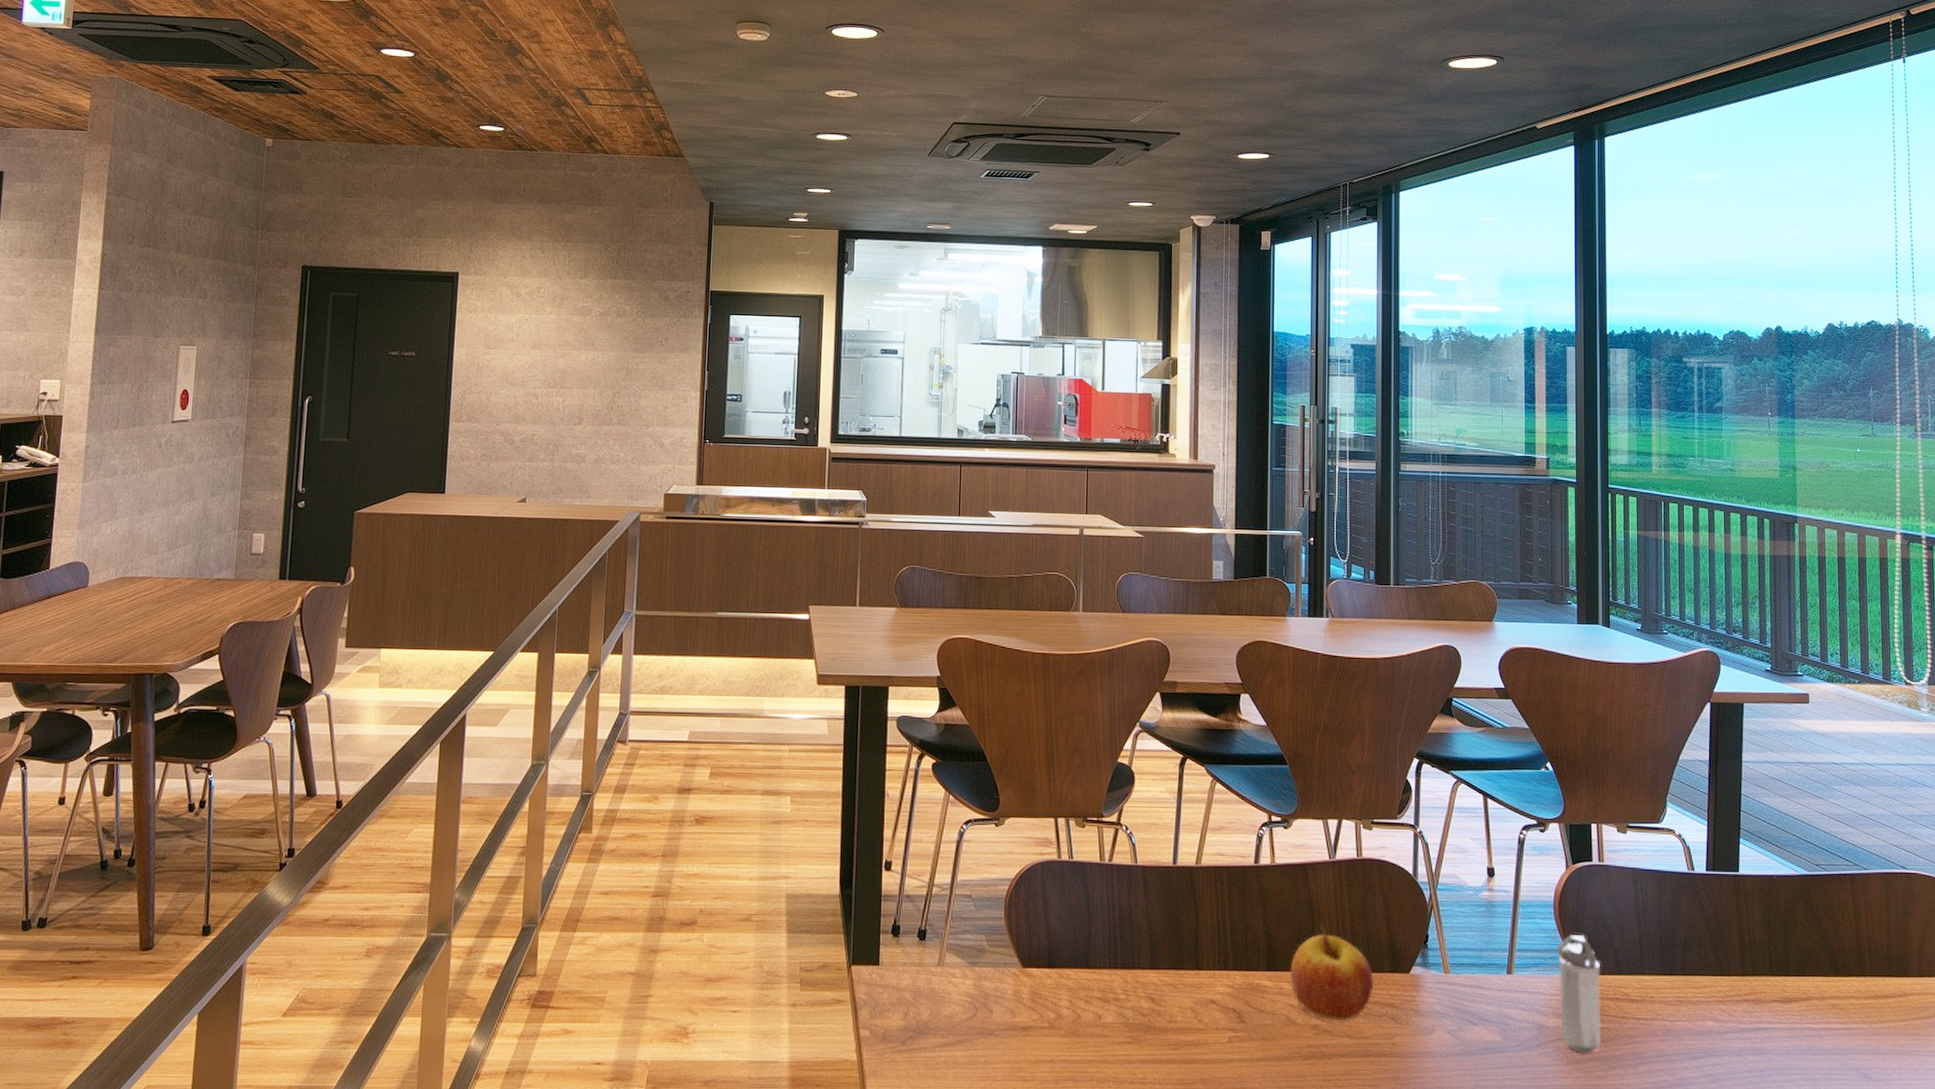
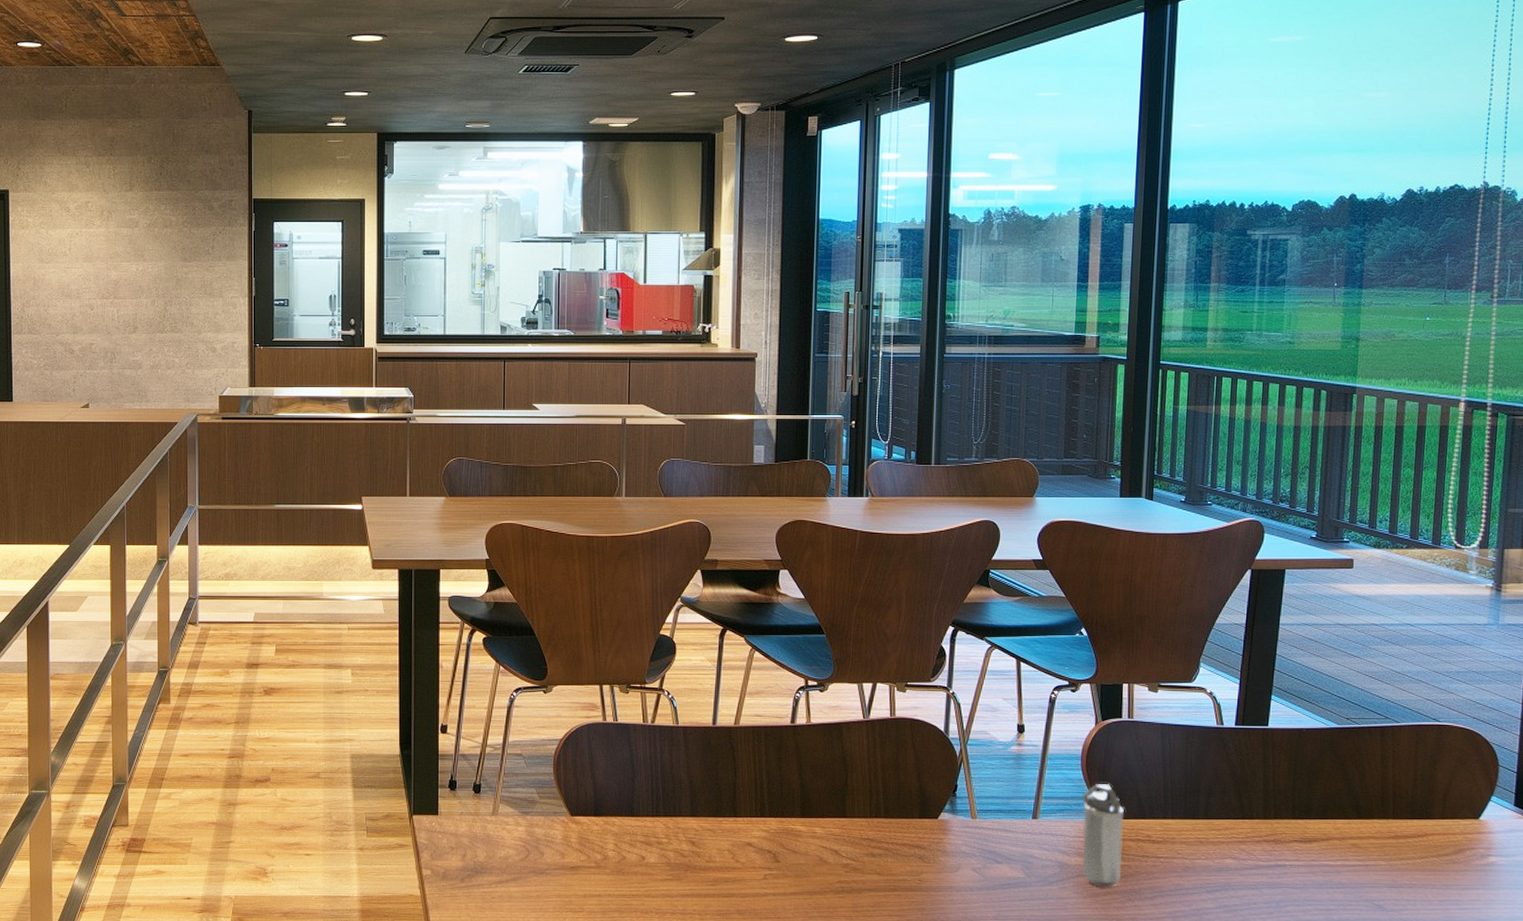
apple: present [1290,926,1374,1021] -> none [823,778,903,861]

